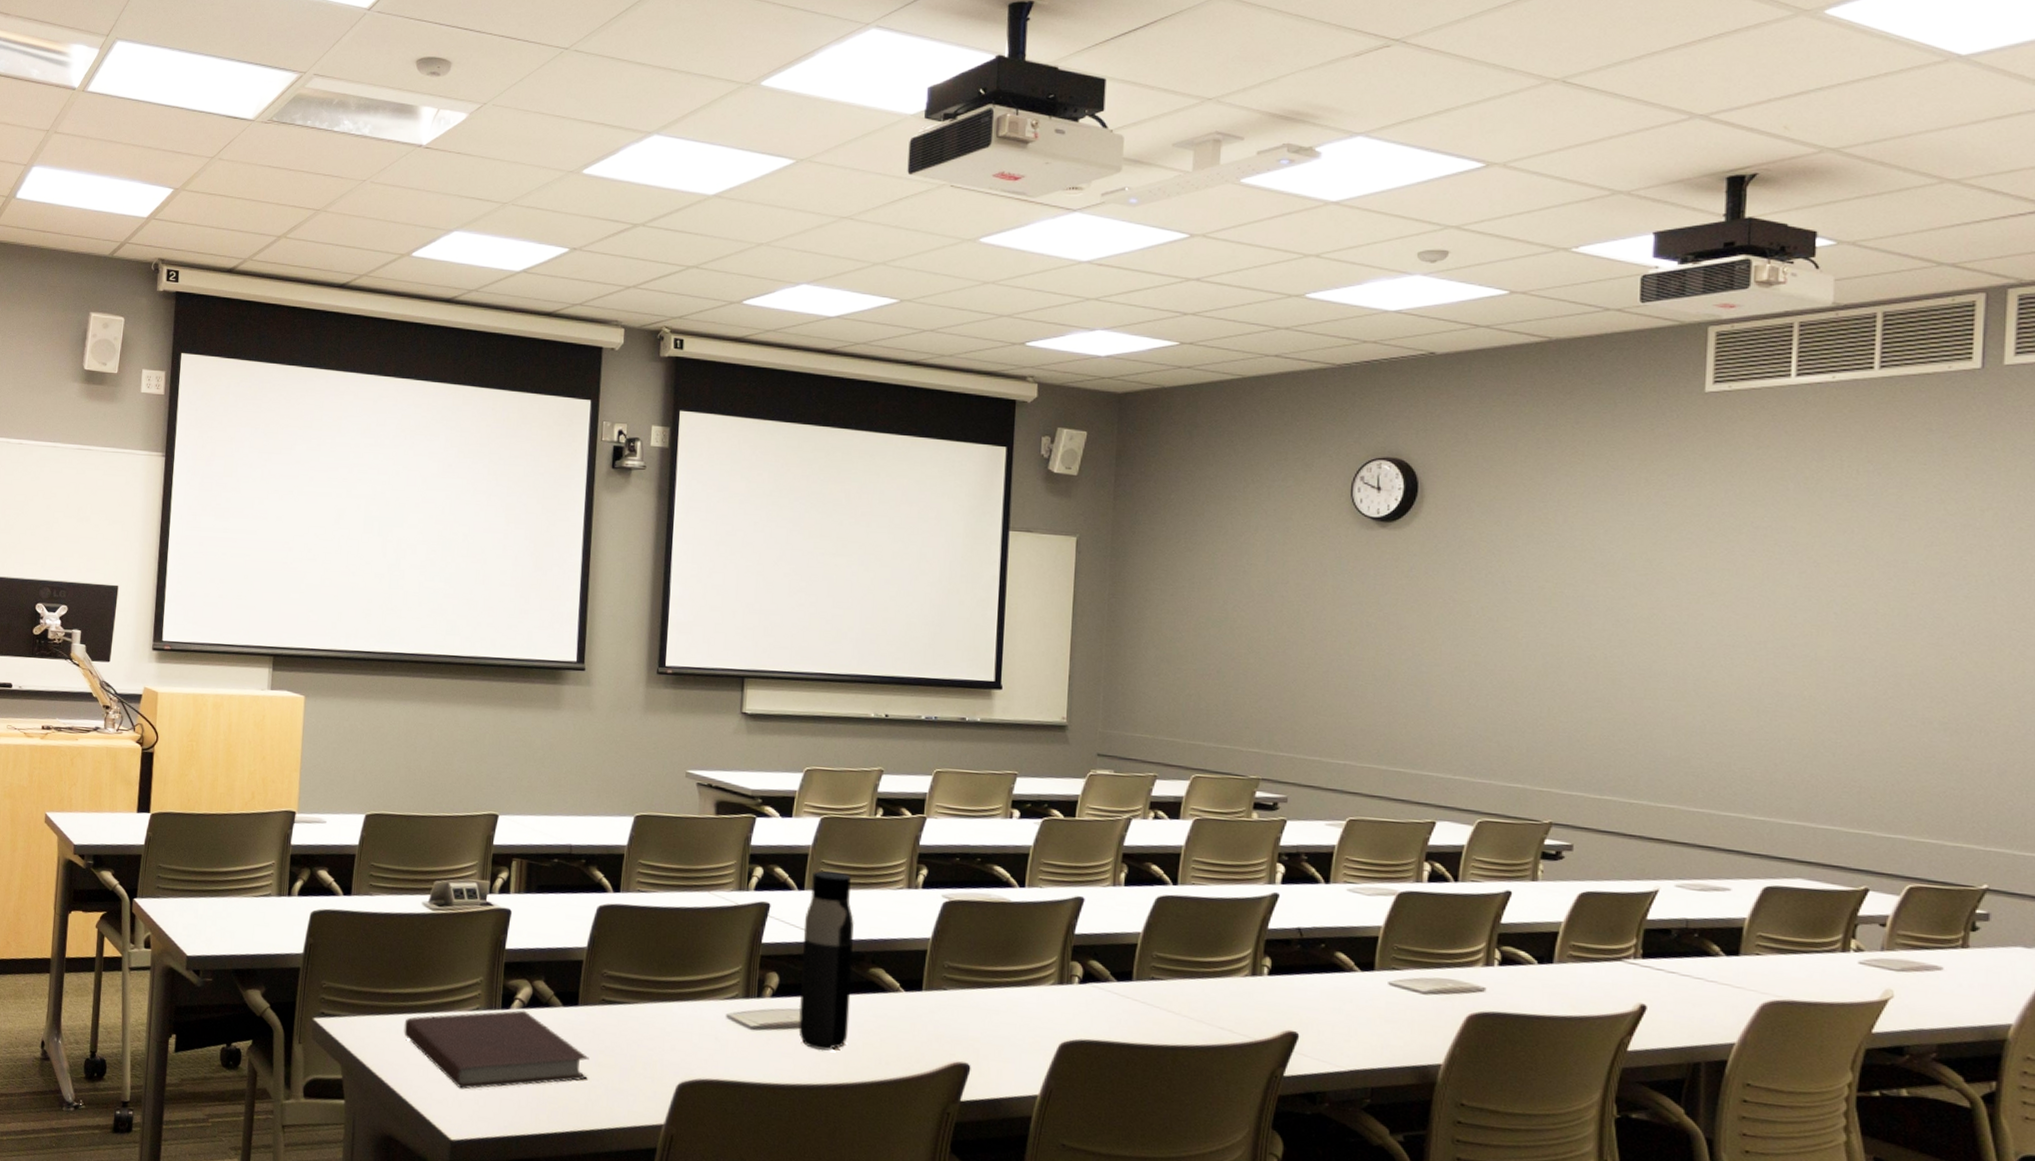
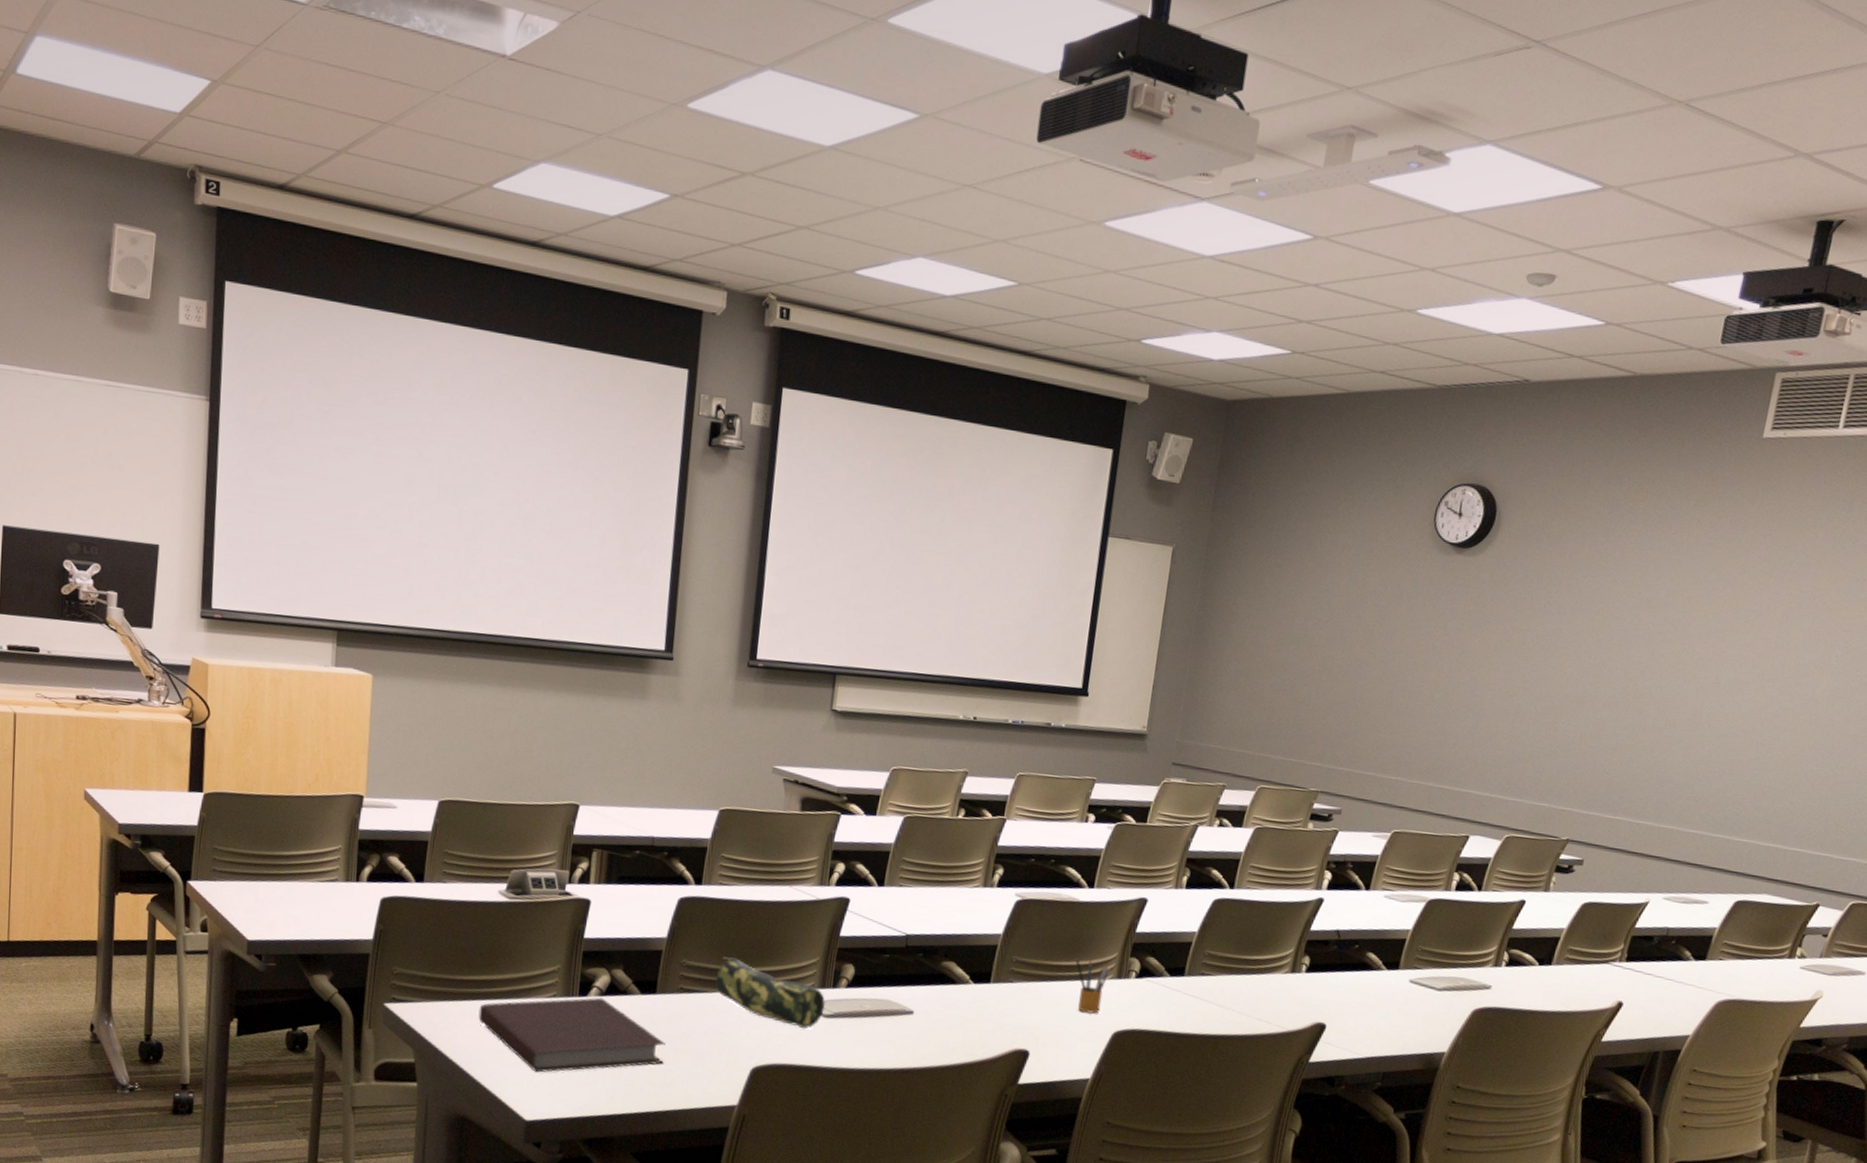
pencil case: none [637,966,750,1041] -> present [715,957,825,1029]
water bottle: present [798,870,854,1051] -> none [871,867,930,1038]
pencil box: none [1011,962,1050,1023] -> present [1075,957,1110,1014]

